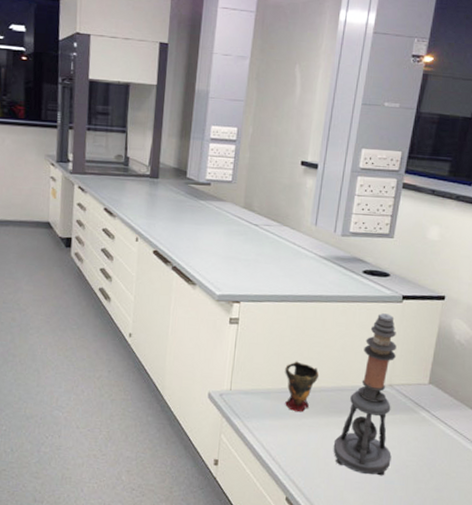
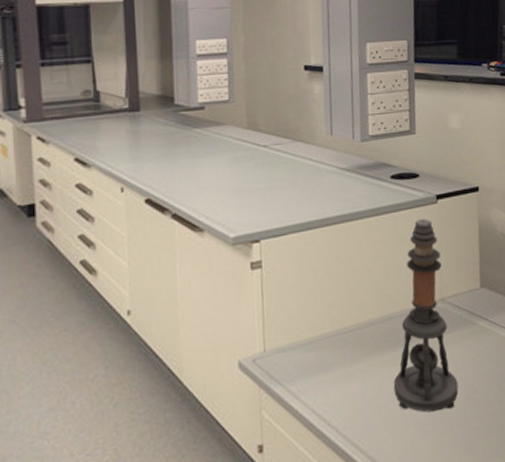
cup: present [285,361,320,412] -> none [324,296,364,359]

